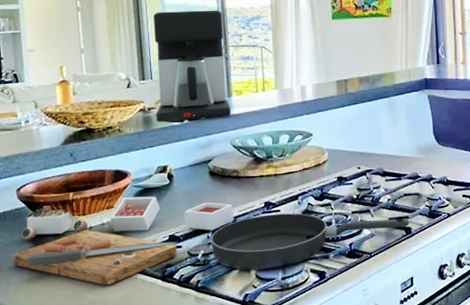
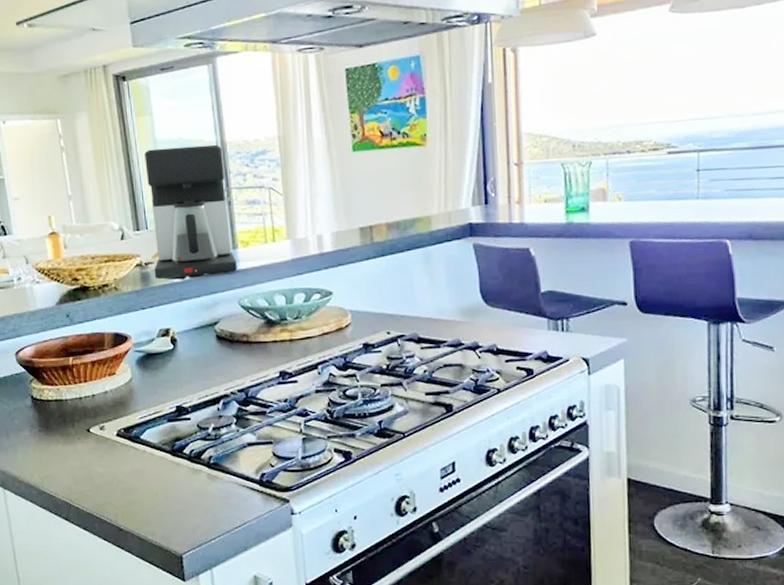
cutting board: present [12,196,233,286] -> none [17,362,245,458]
frying pan: present [210,213,410,271] -> none [221,384,451,449]

